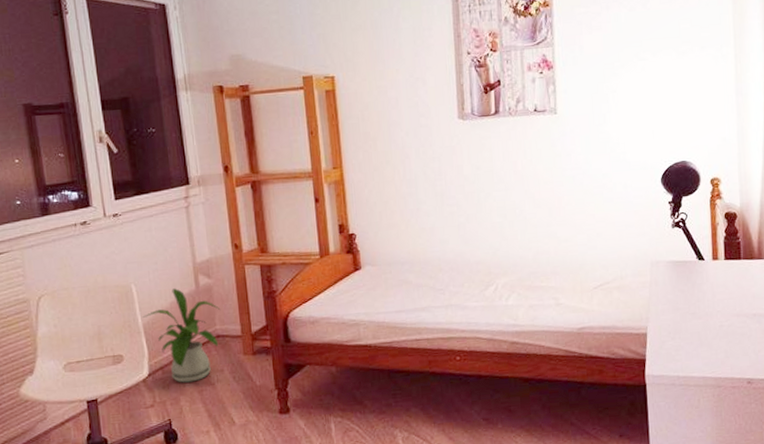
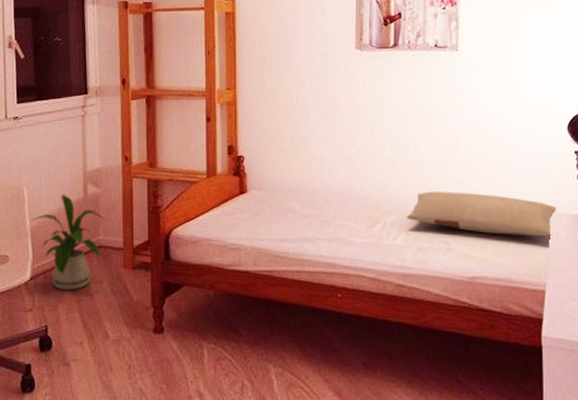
pillow: none [516,249,654,286] -> present [406,191,556,236]

